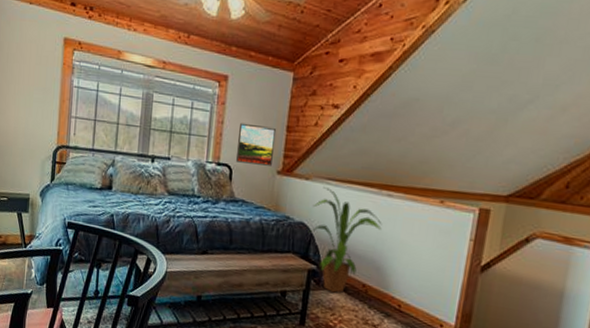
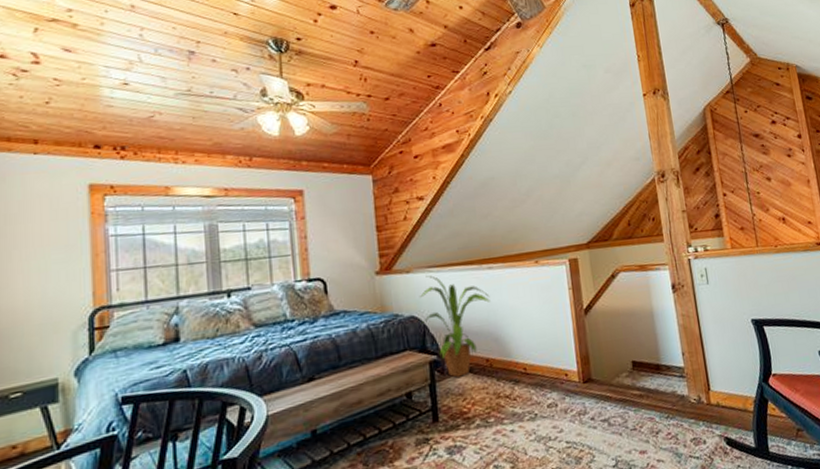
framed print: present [235,122,277,166] -> none [326,231,368,274]

